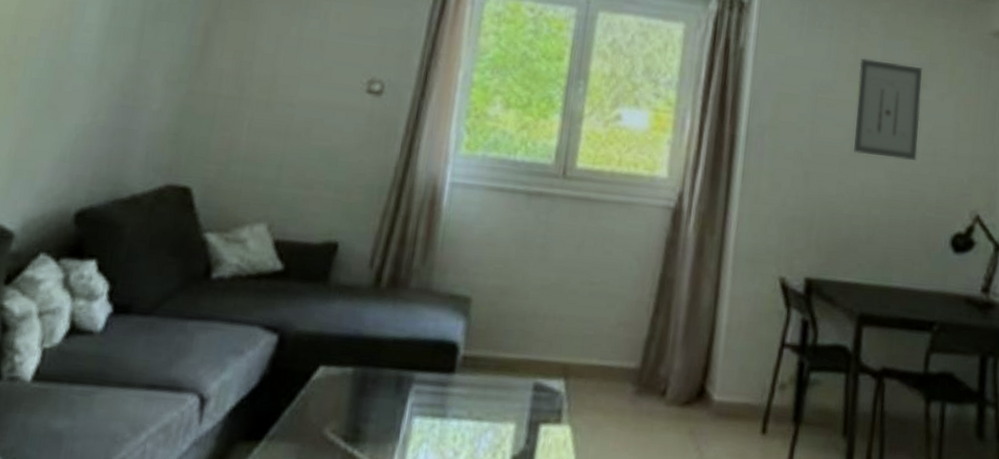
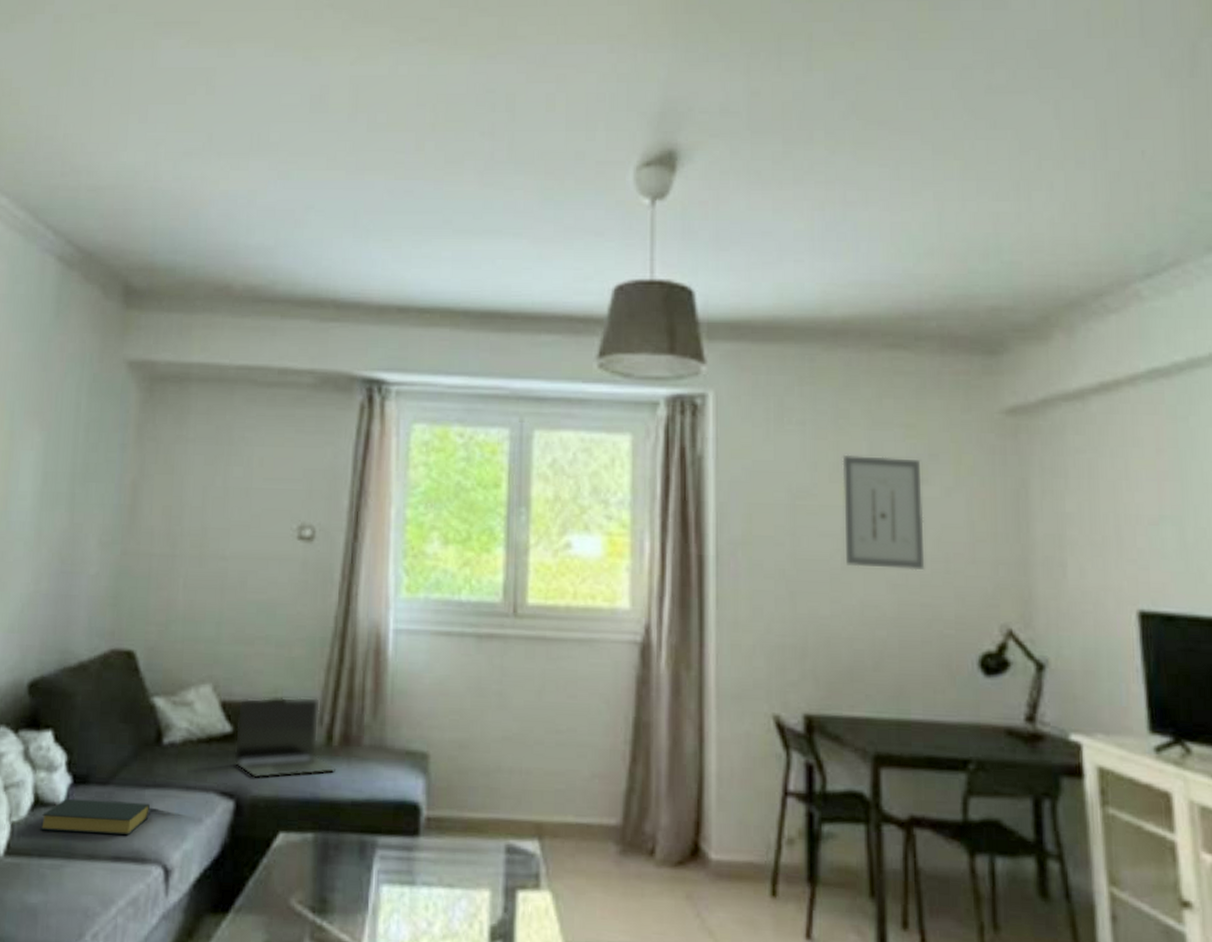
hardback book: none [73,327,192,365] -> present [40,798,150,836]
laptop: none [280,238,383,315] -> present [232,696,337,779]

